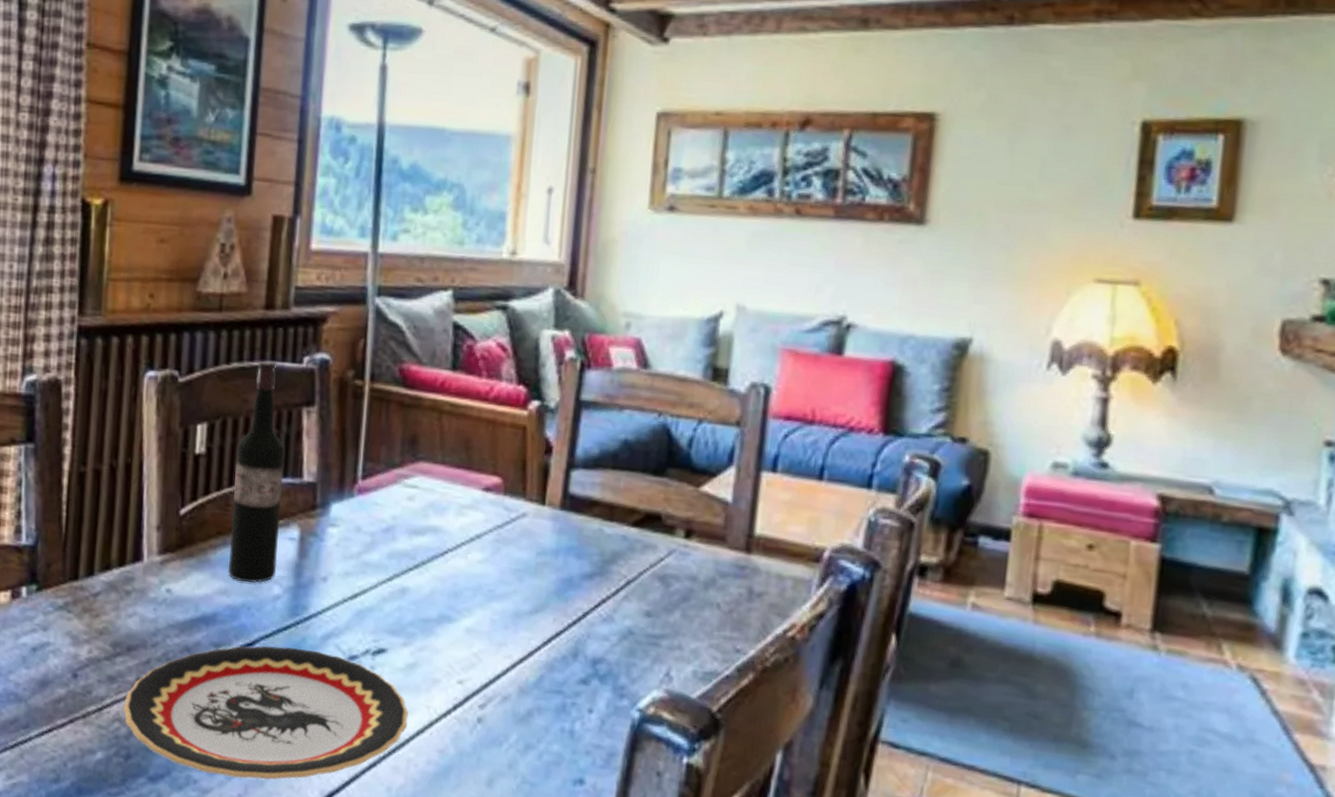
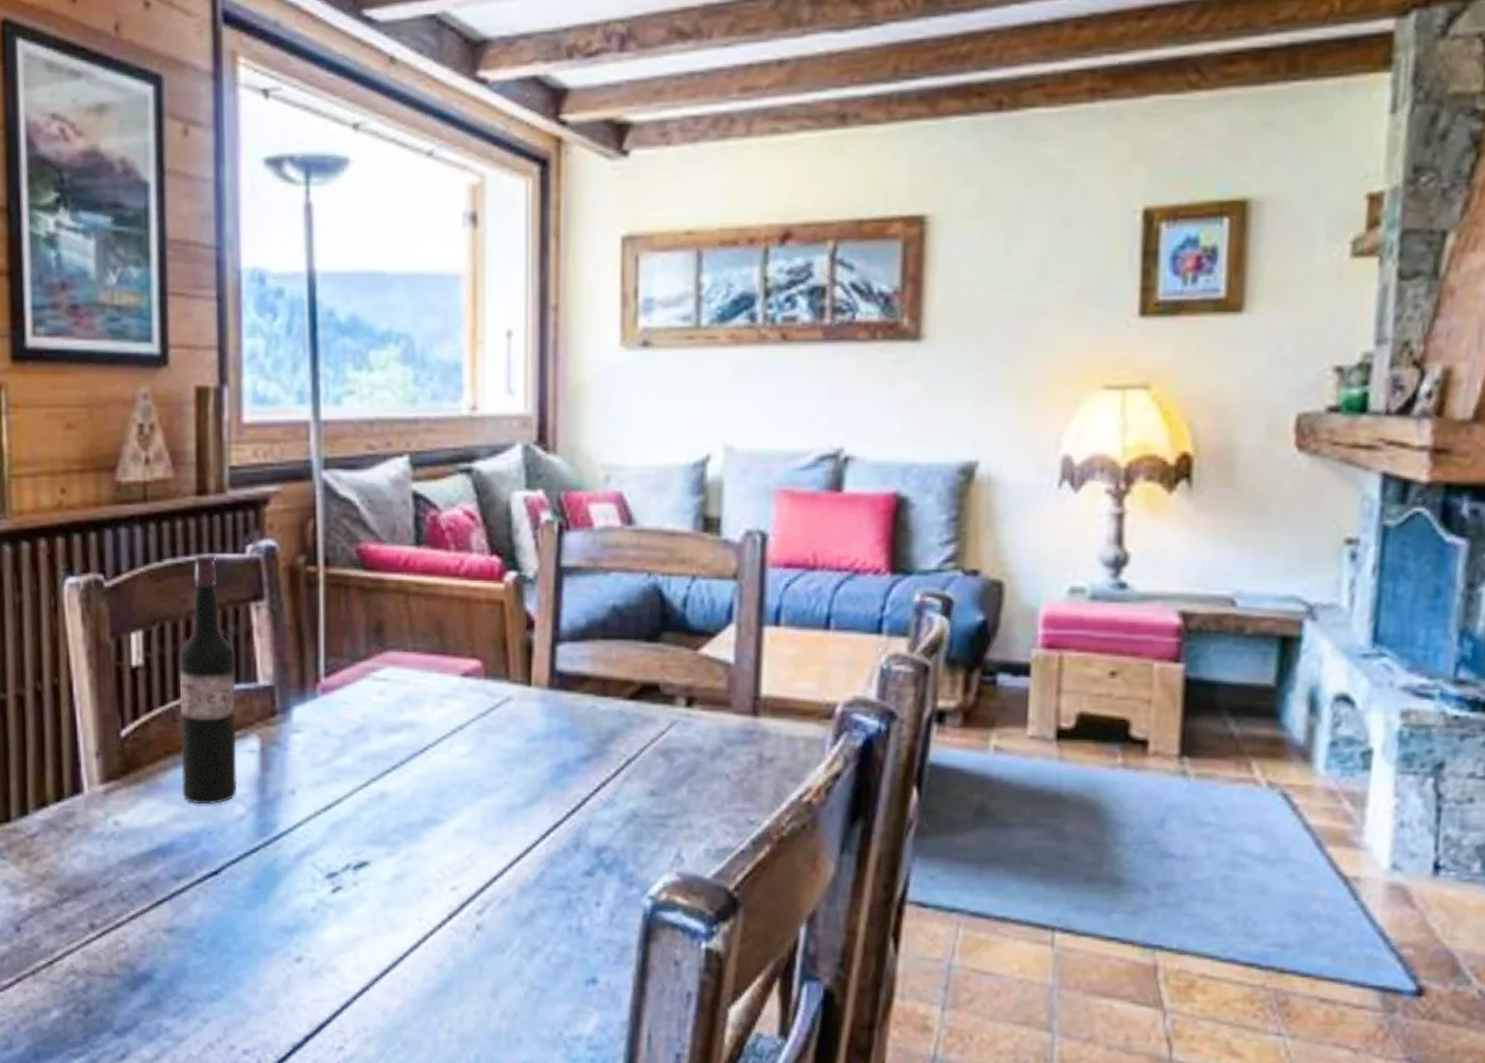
plate: present [123,645,408,780] -> none [77,870,399,1021]

